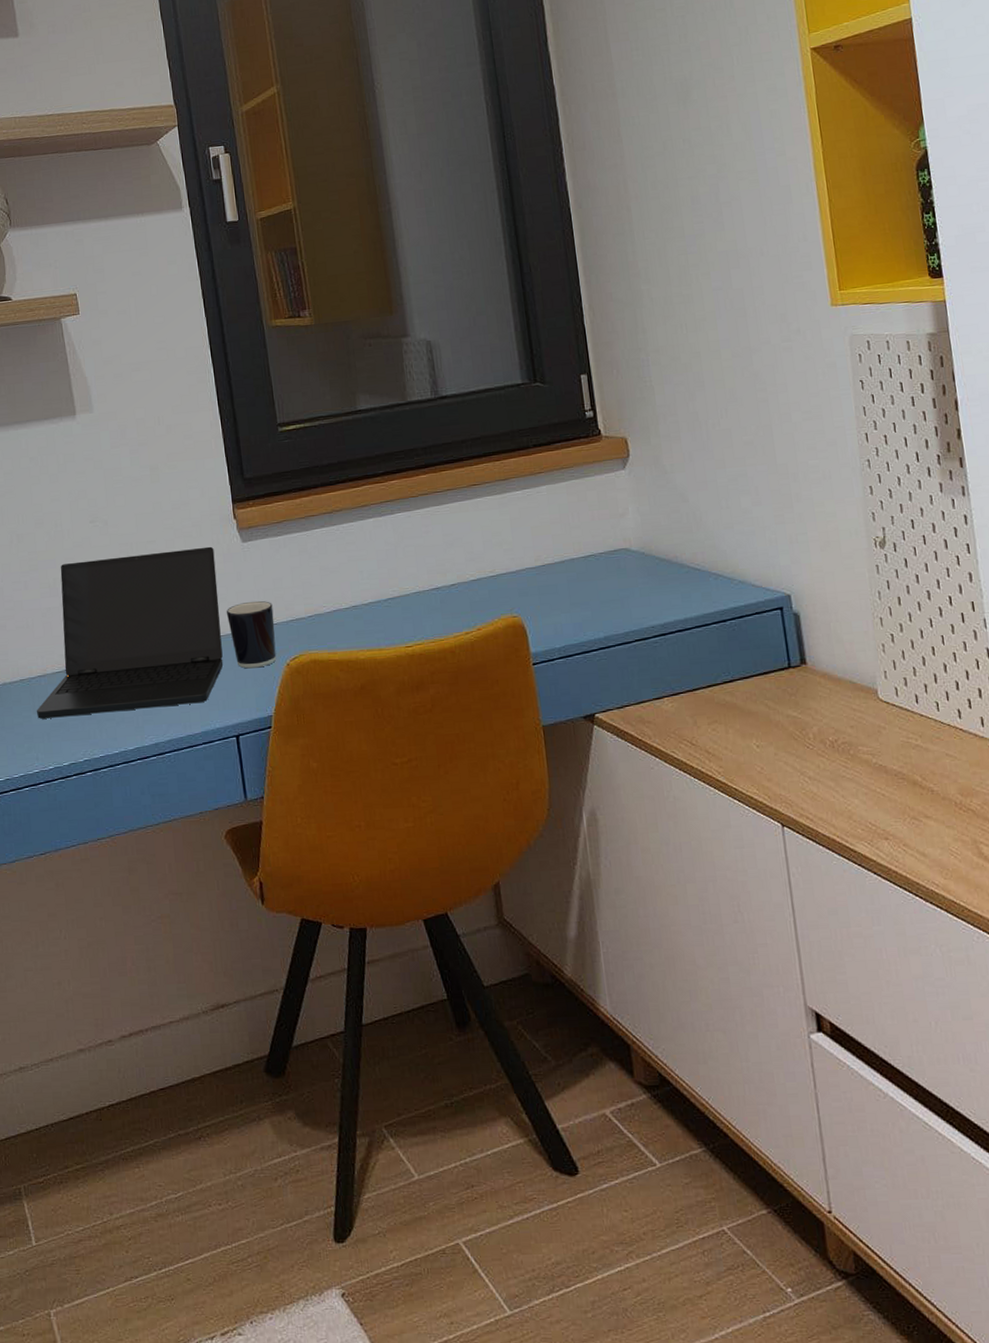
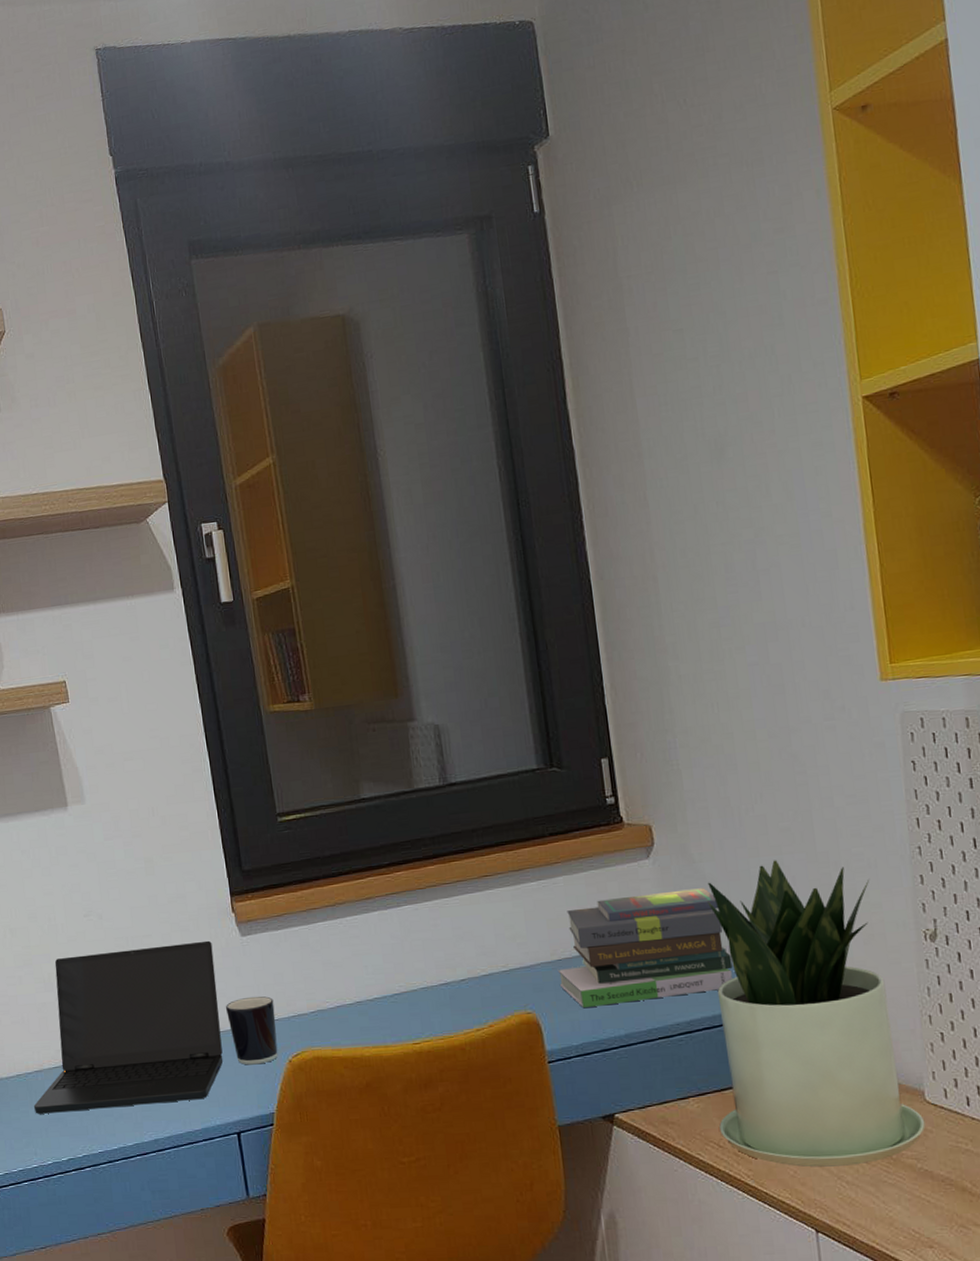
books: none [541,497,703,612] -> present [557,888,733,1009]
planter: none [679,471,879,763] -> present [708,860,926,1167]

